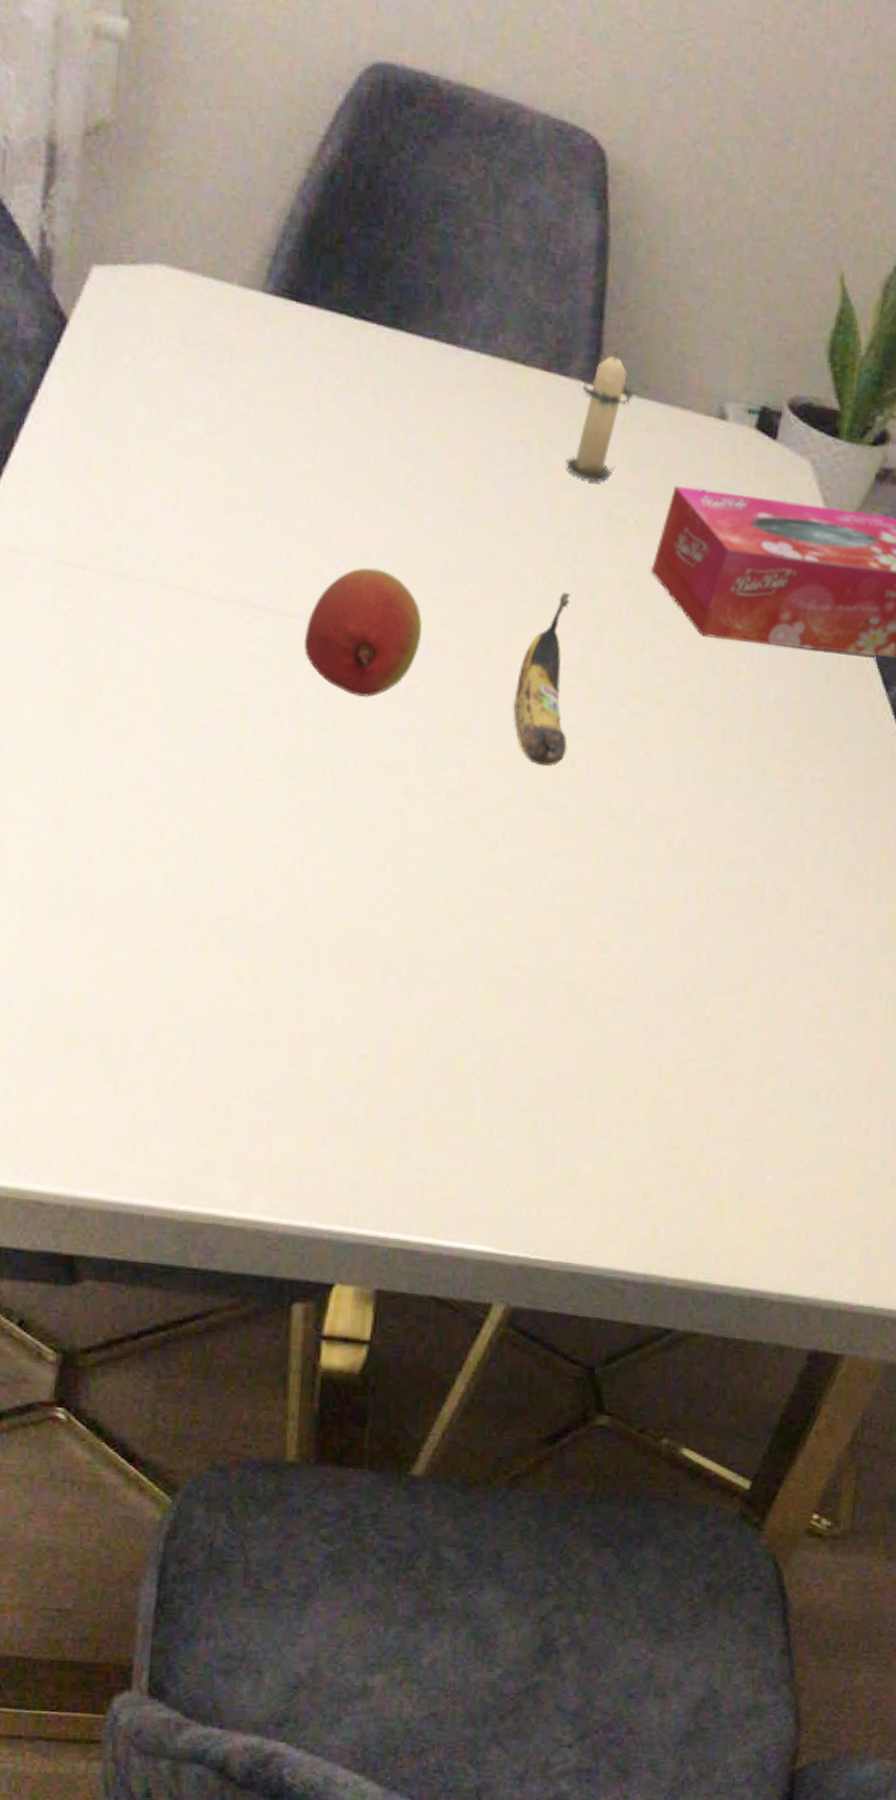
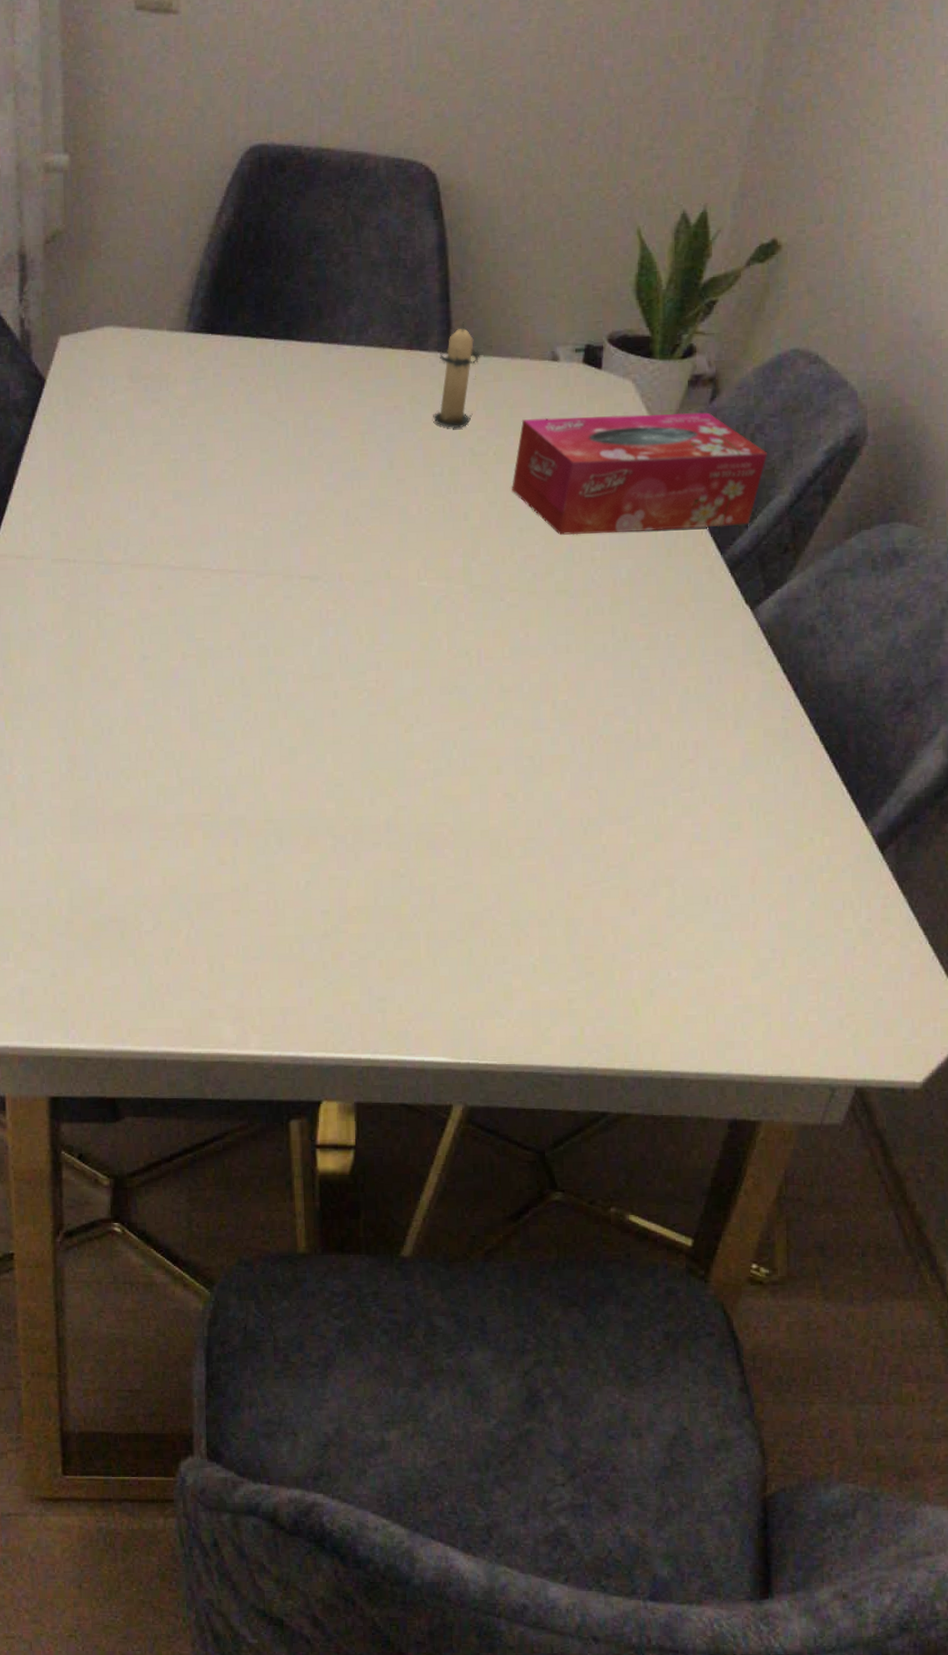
fruit: present [303,567,423,697] -> none [244,525,335,626]
banana: present [513,592,570,767] -> none [413,518,461,659]

